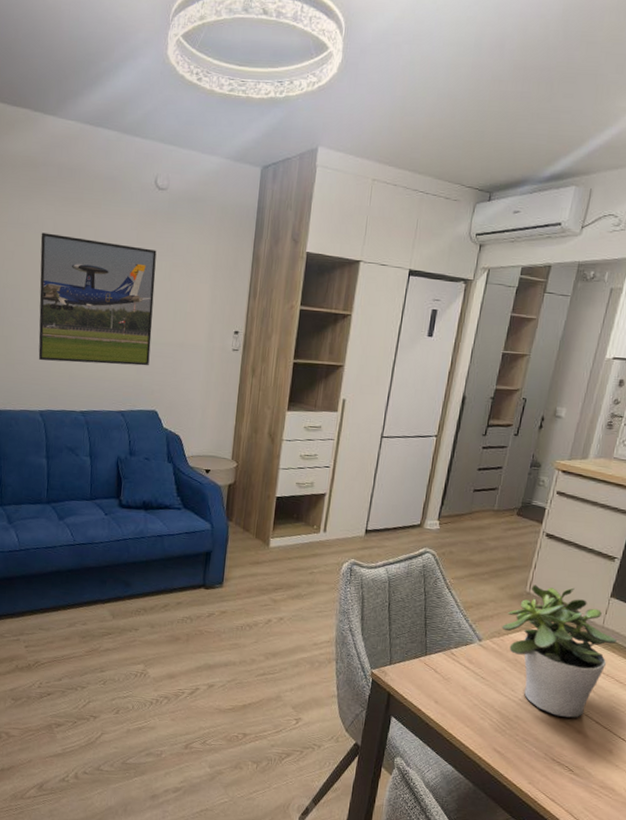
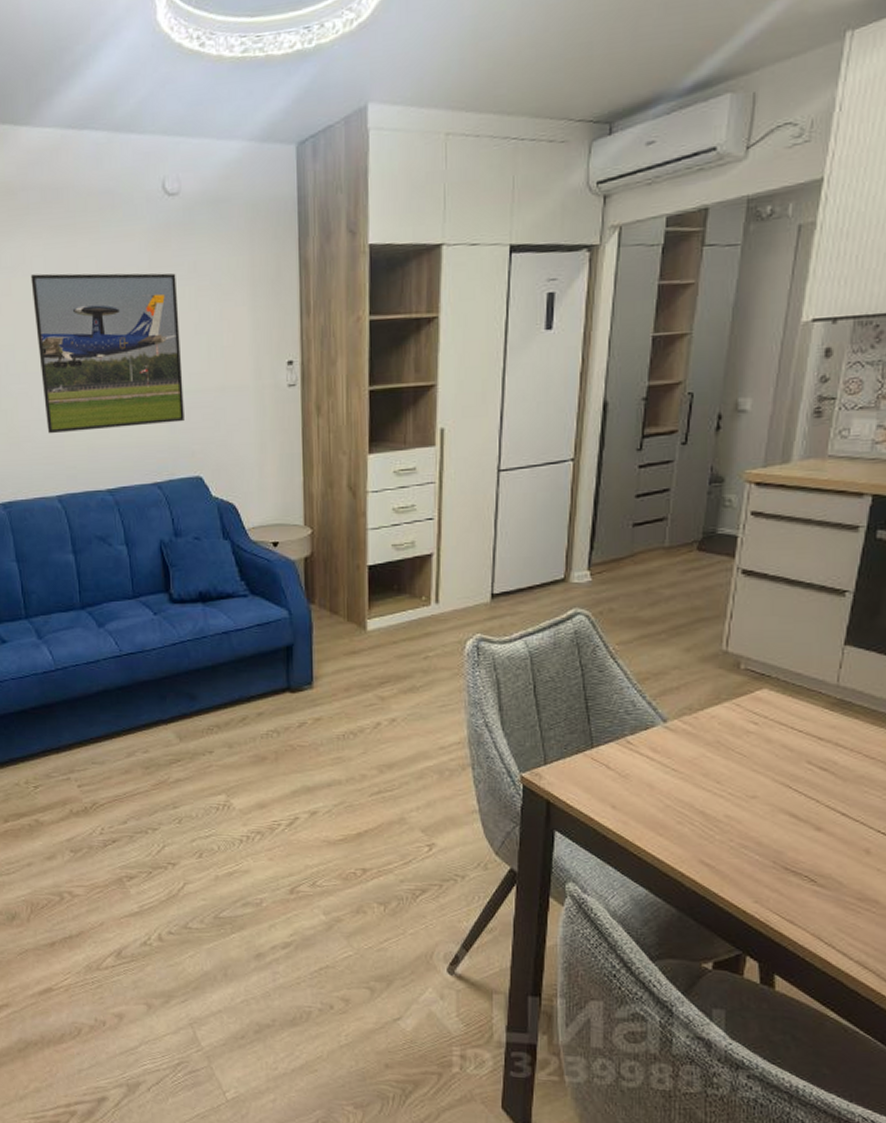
potted plant: present [501,584,618,718] -> none [693,638,861,812]

